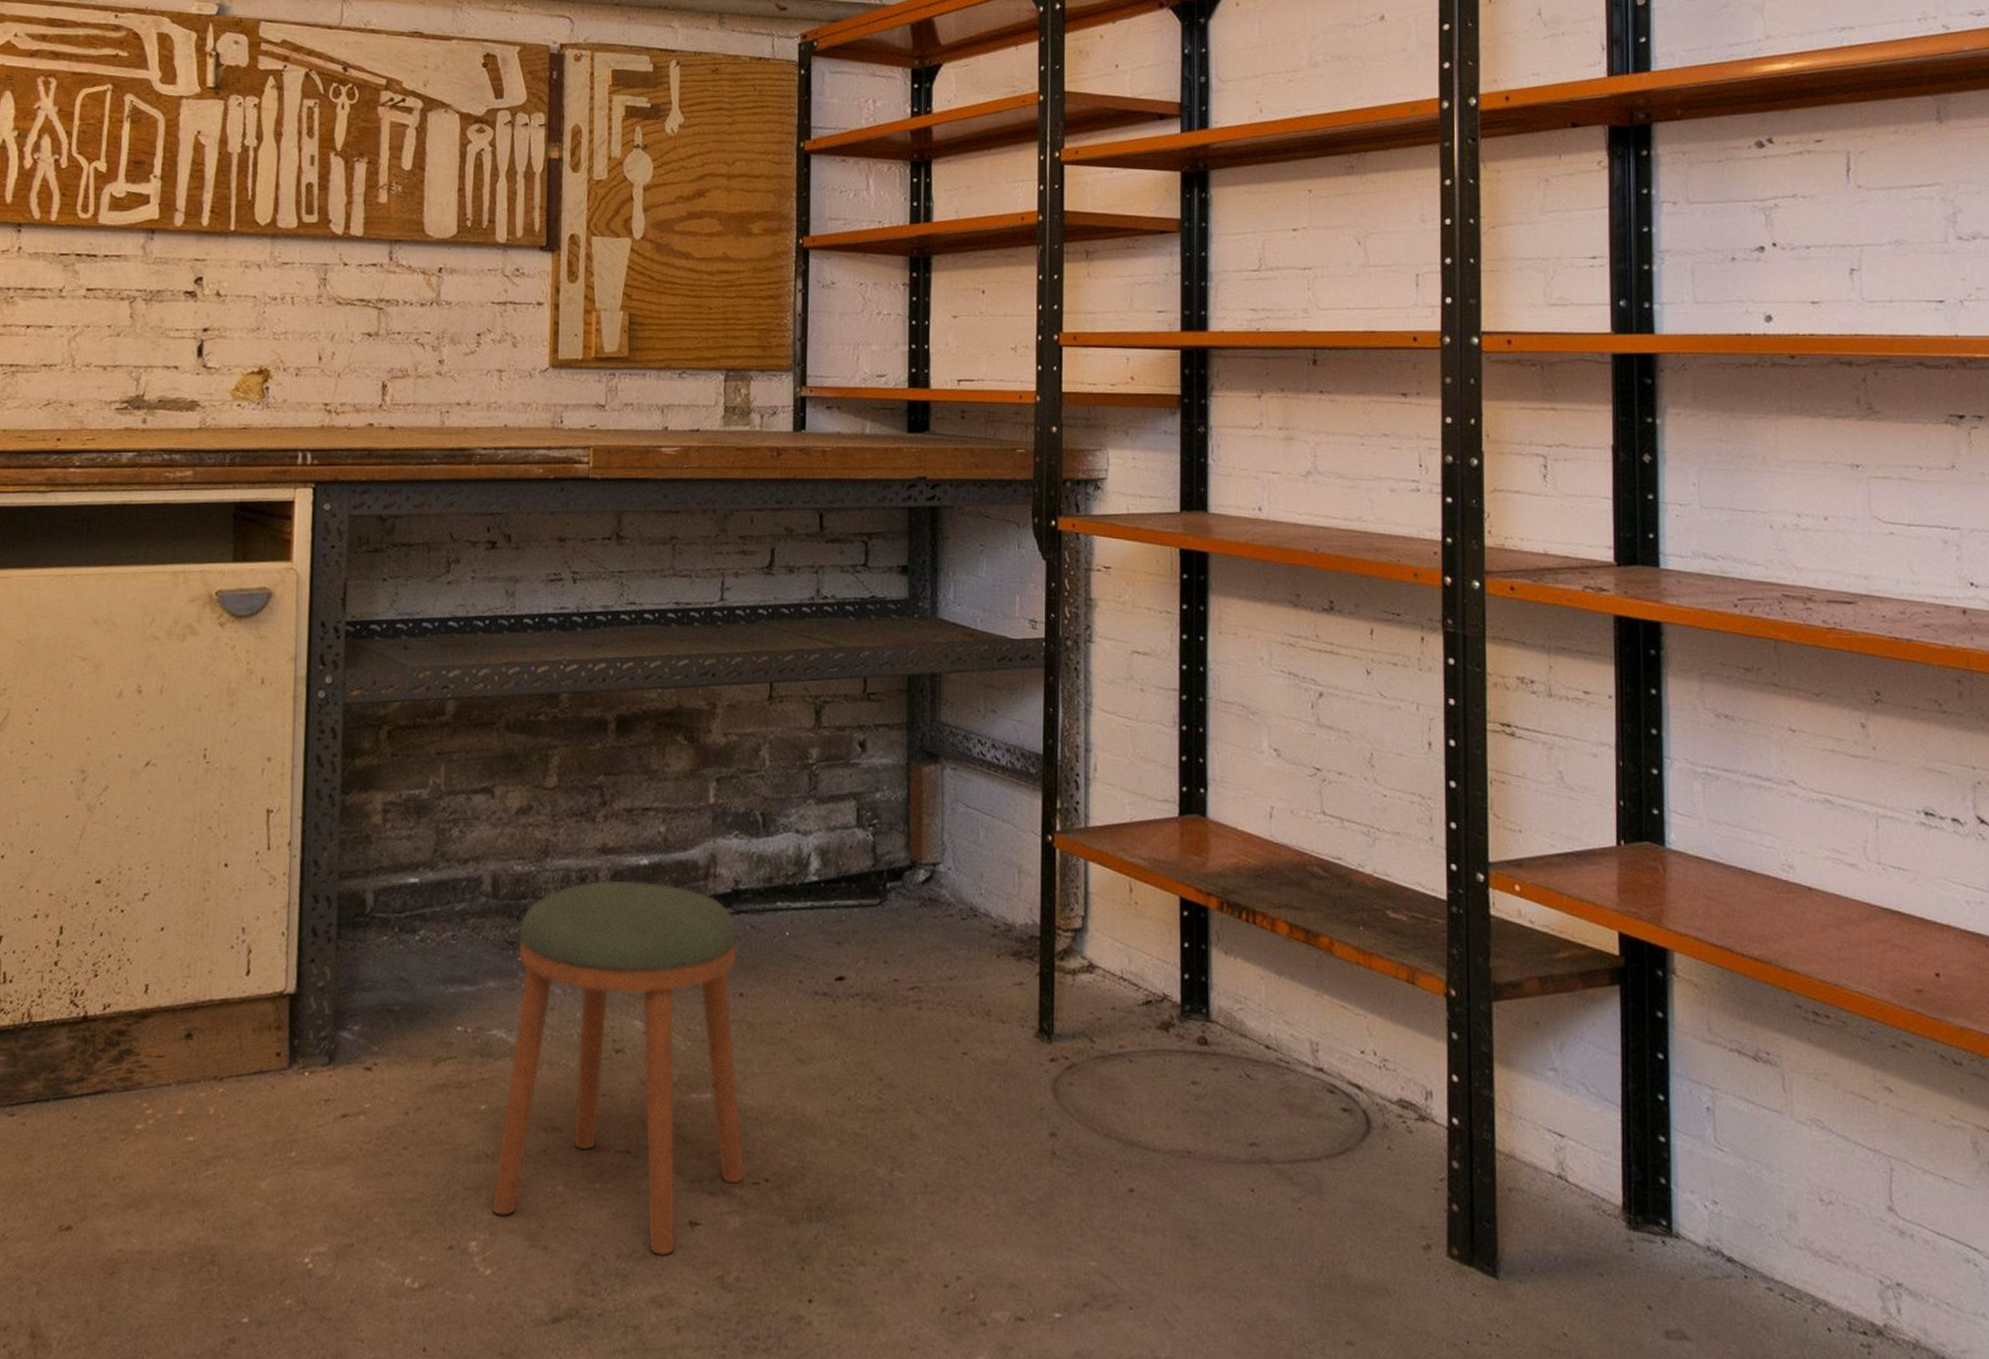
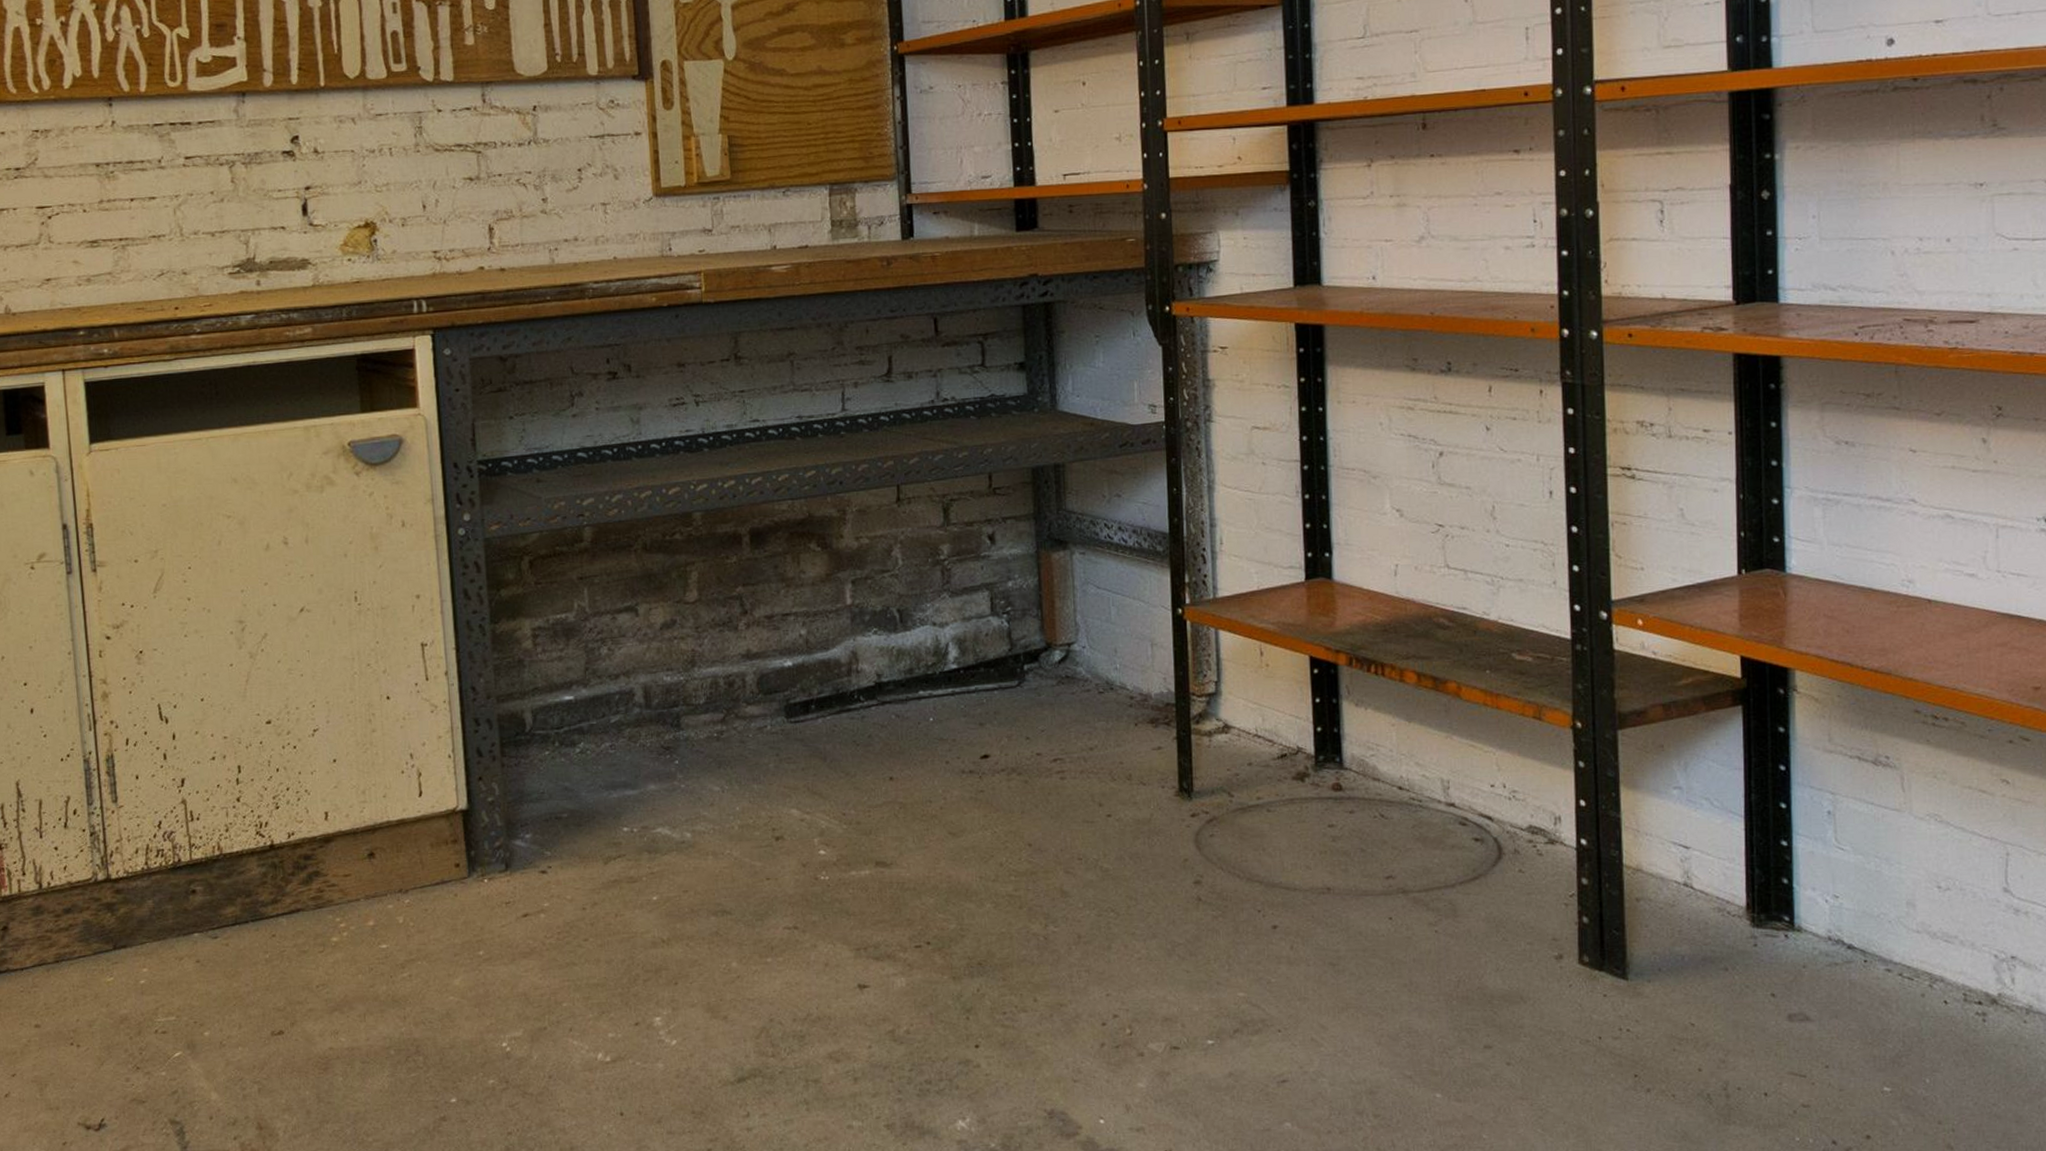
stool: present [492,880,745,1256] -> none [671,682,907,1017]

